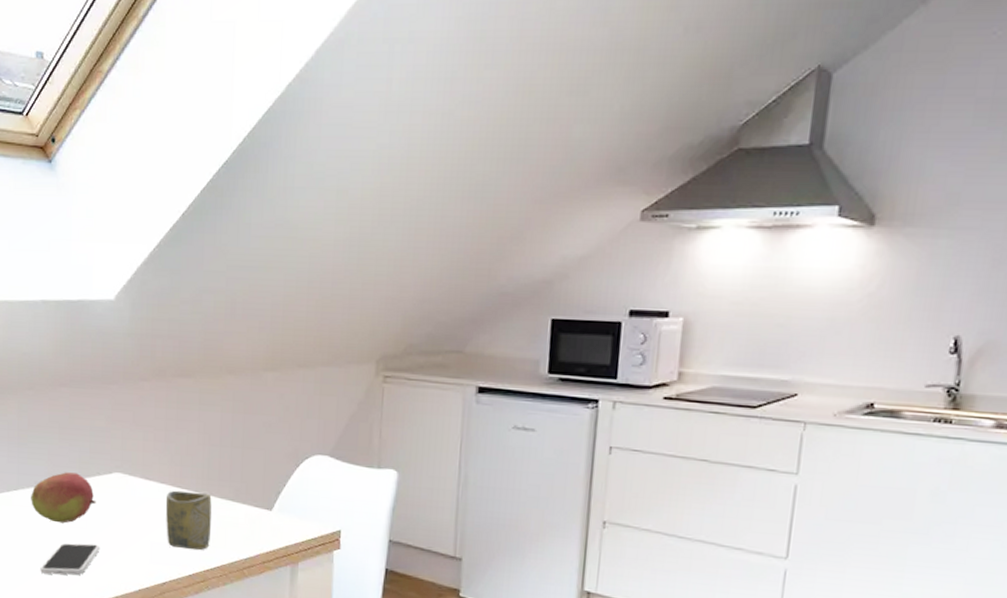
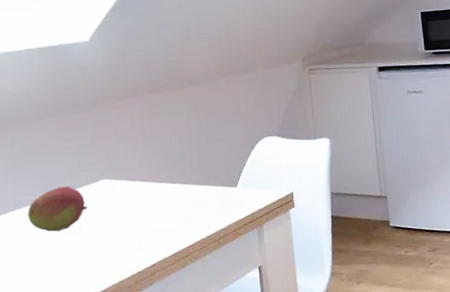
smartphone: present [40,543,101,575] -> none [41,244,95,279]
cup: present [165,490,212,551] -> none [148,183,189,233]

